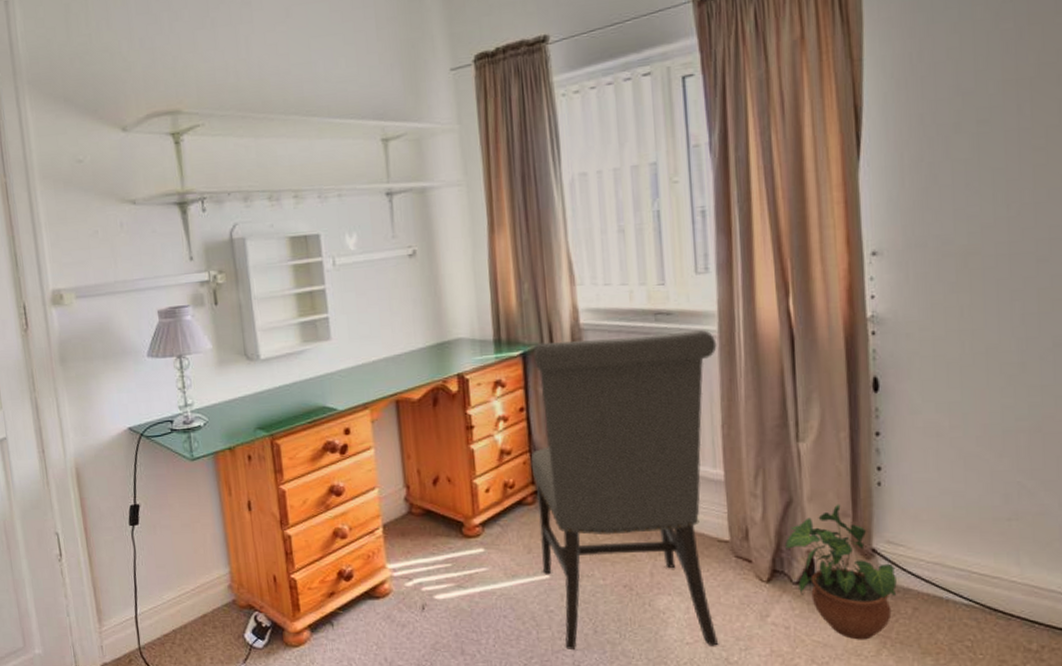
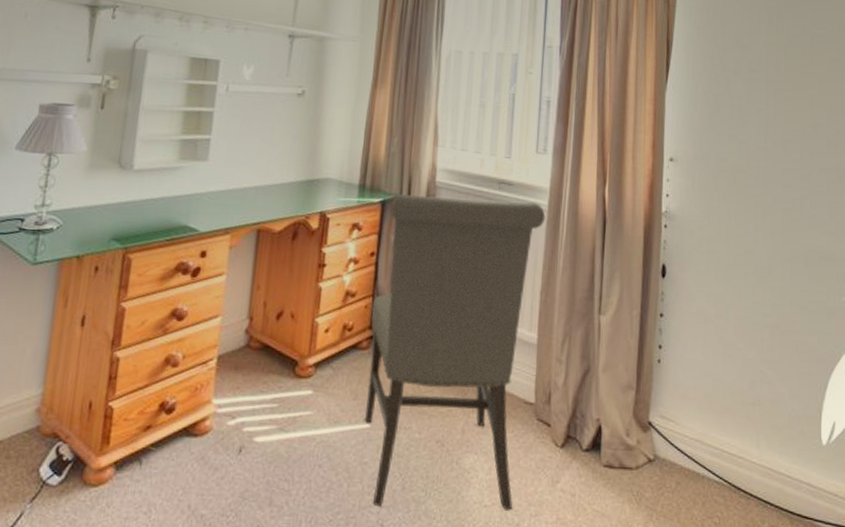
potted plant: present [785,504,897,640] -> none [580,376,665,512]

